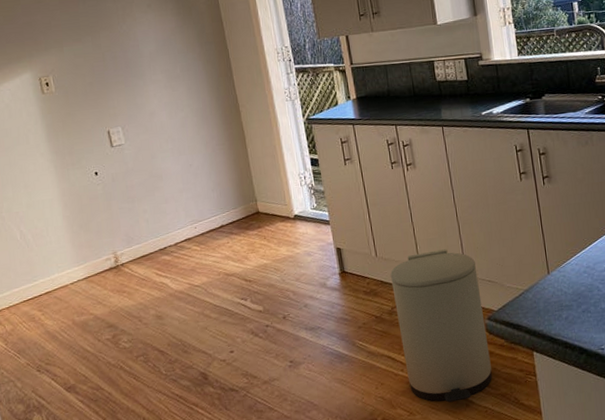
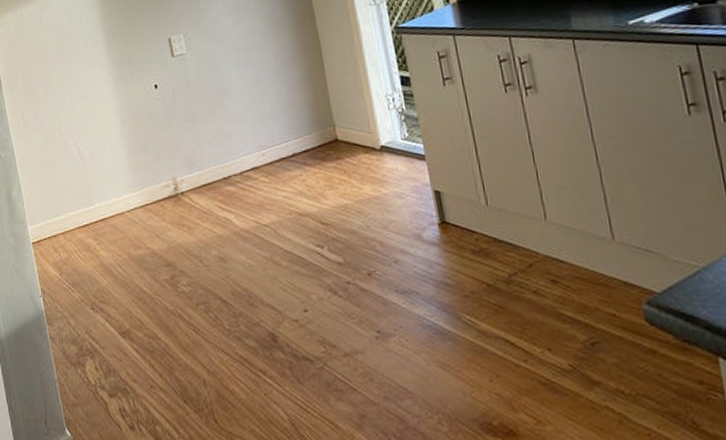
pedal bin: present [390,249,492,403] -> none [505,202,657,414]

